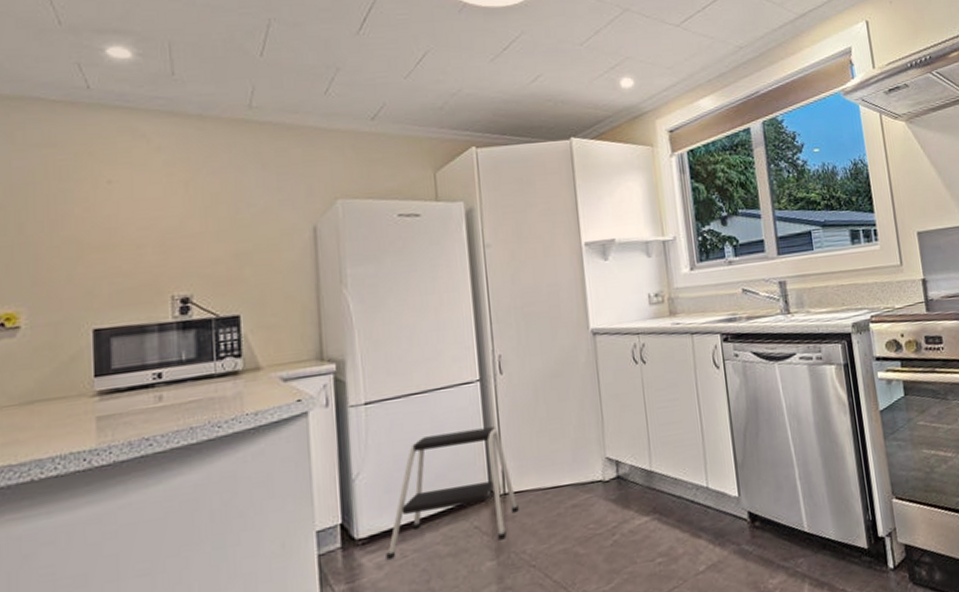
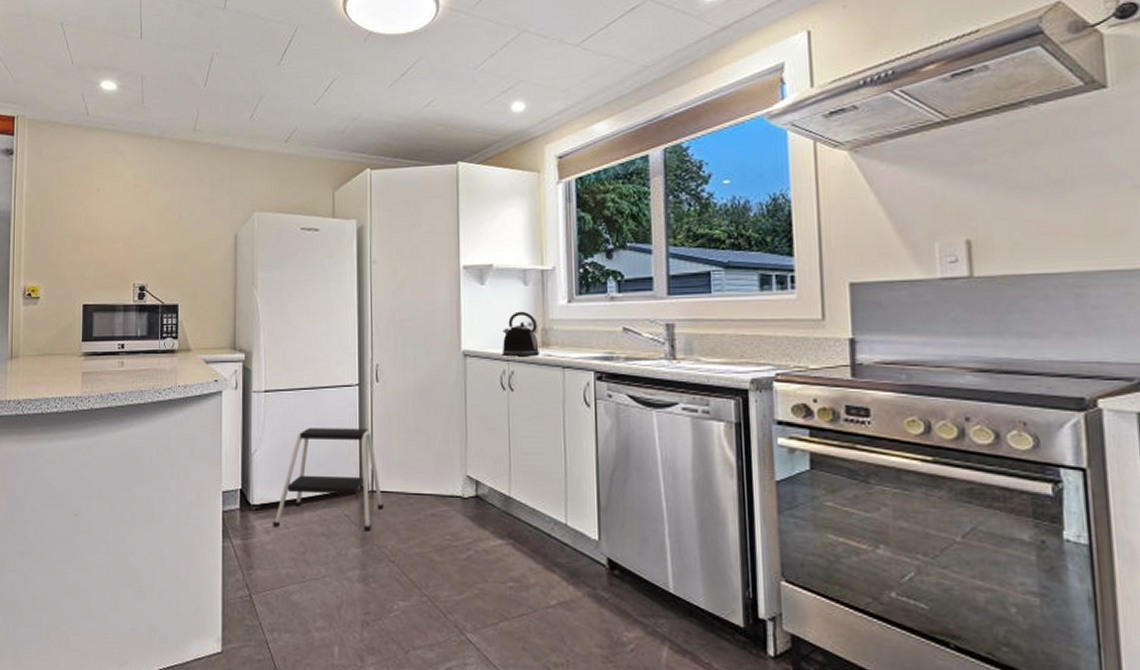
kettle: none [630,282,668,331] -> present [502,311,539,357]

